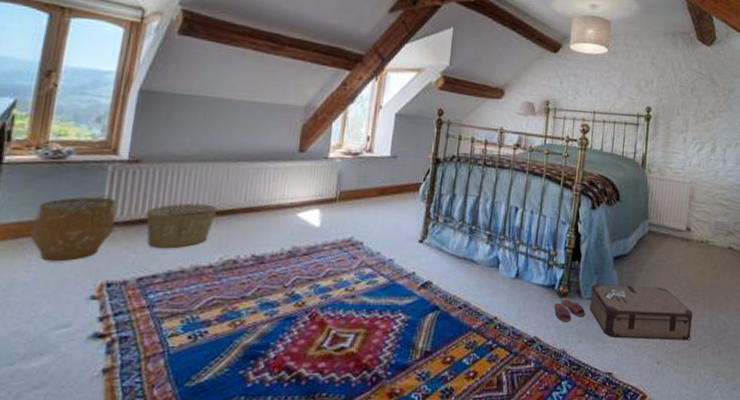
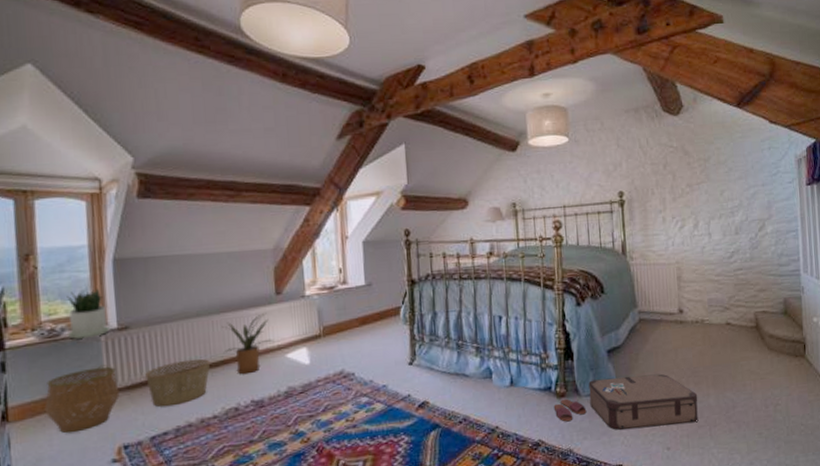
planter: none [72,116,120,166] -> present [66,288,110,339]
house plant: none [233,168,288,227] -> present [221,313,275,374]

